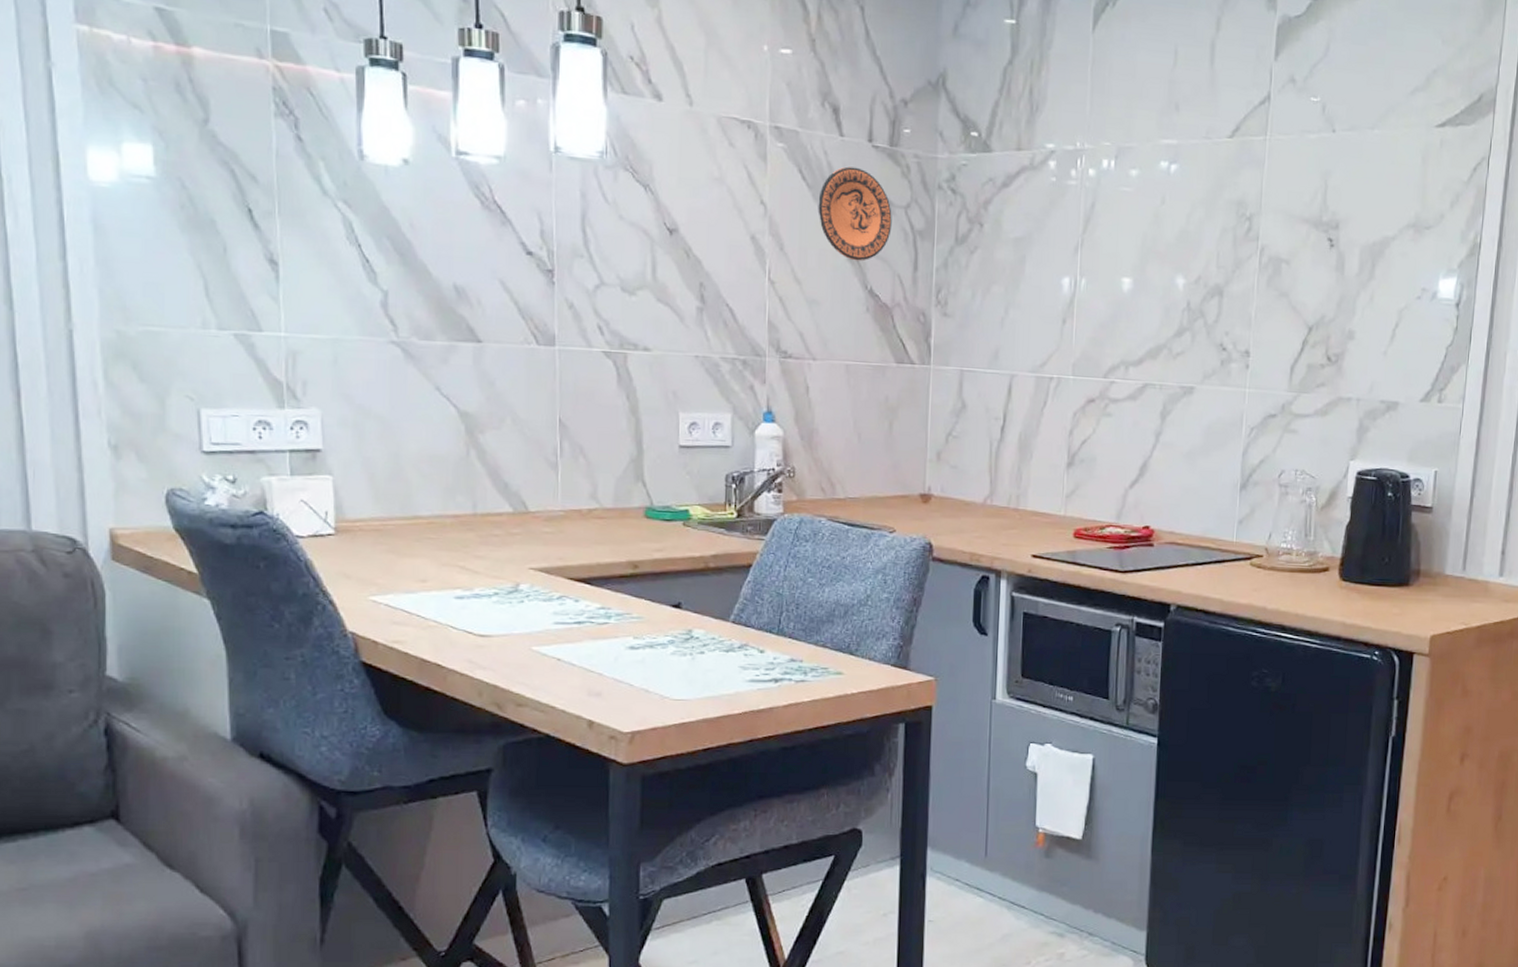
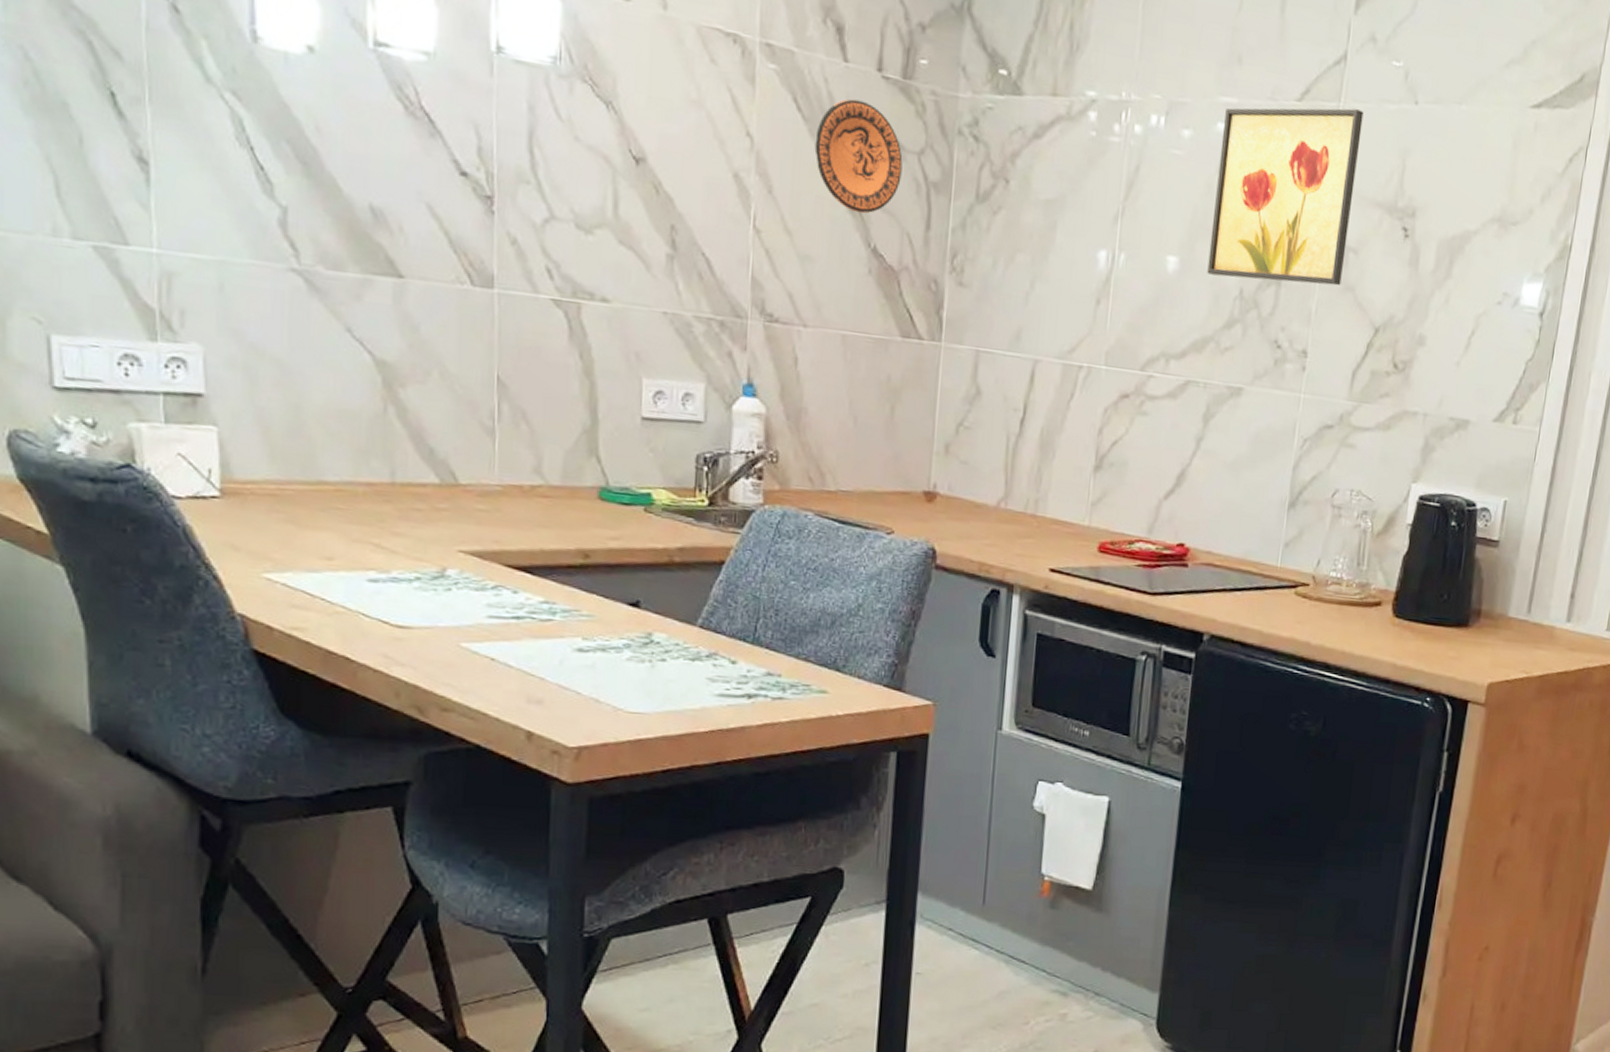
wall art: none [1158,140,1288,293] -> present [1207,107,1364,286]

